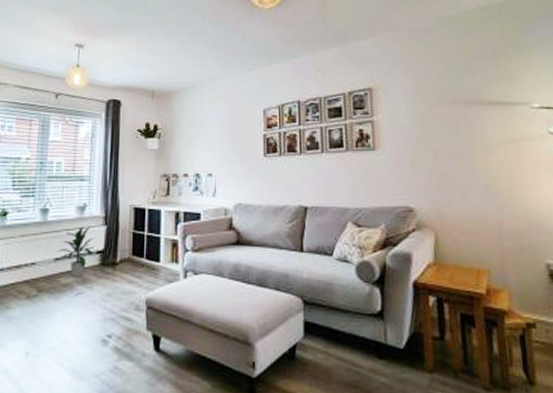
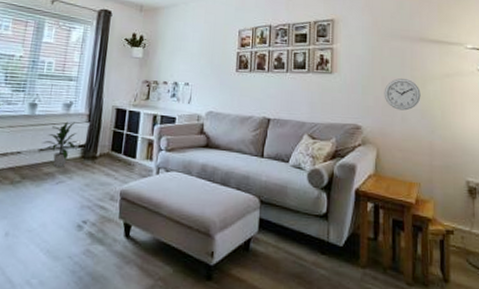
wall clock: none [437,150,482,186] -> present [384,78,421,111]

